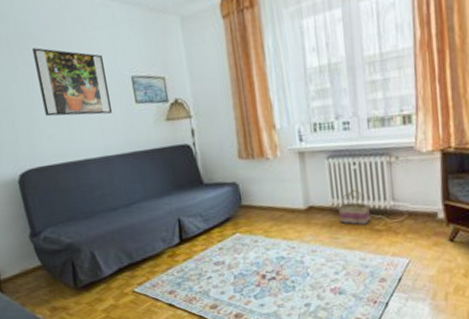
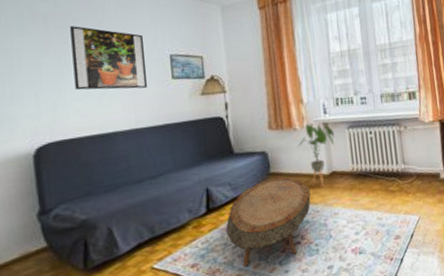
coffee table: none [199,210,286,297] -> present [226,177,311,267]
house plant: none [270,151,312,222] -> present [297,122,334,187]
basket: present [338,189,370,226] -> none [357,155,385,188]

